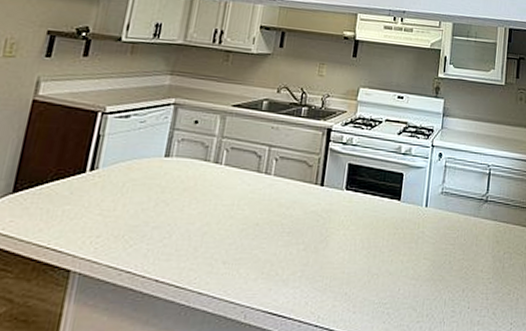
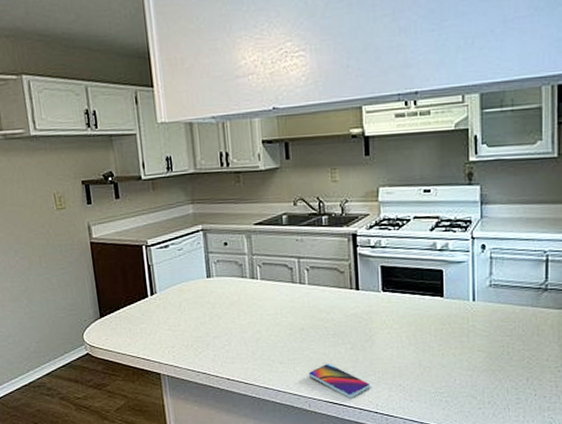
smartphone: none [251,266,316,309] -> present [308,364,371,399]

